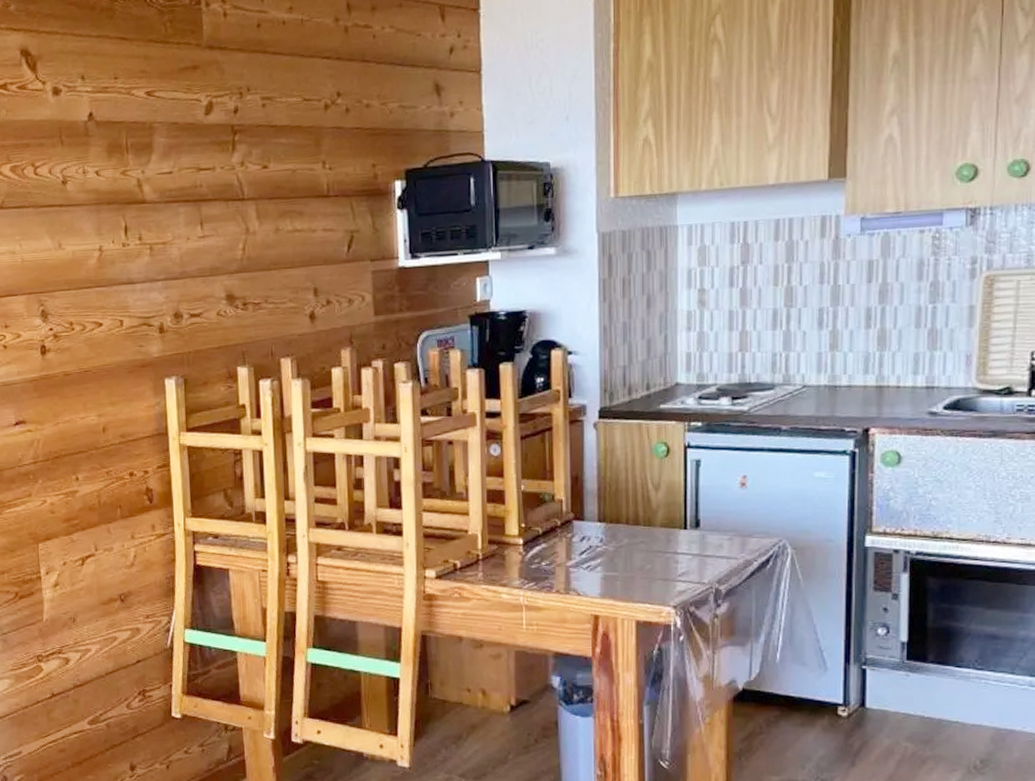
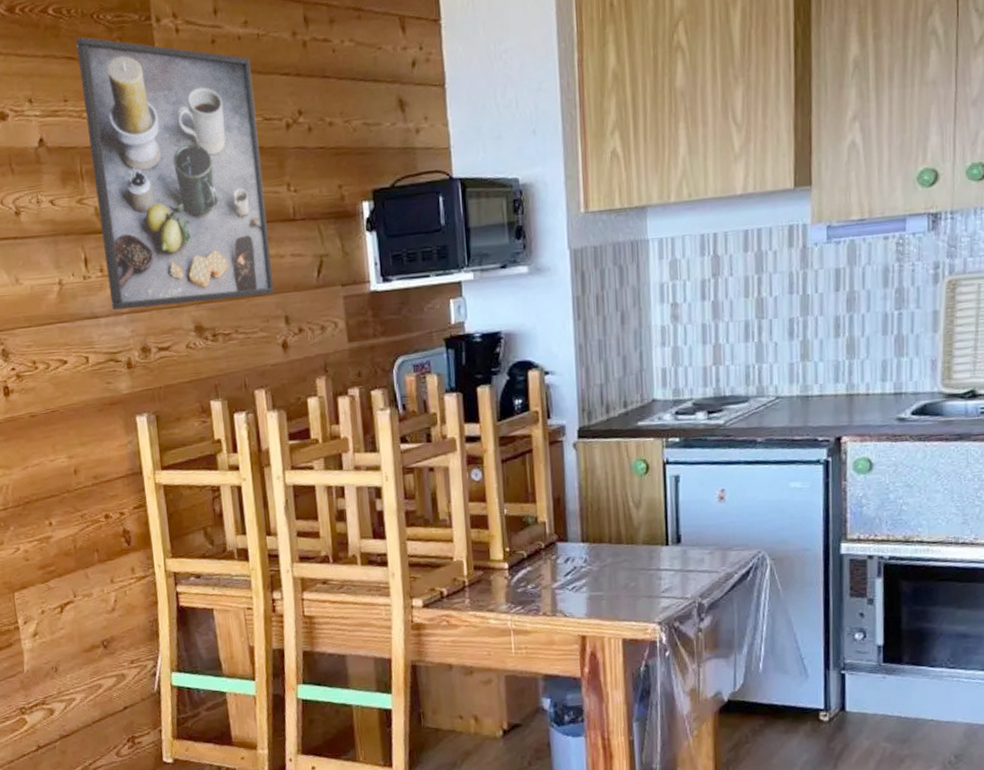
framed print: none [128,19,305,277] -> present [75,37,274,311]

